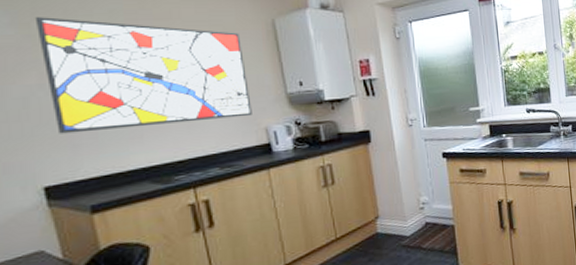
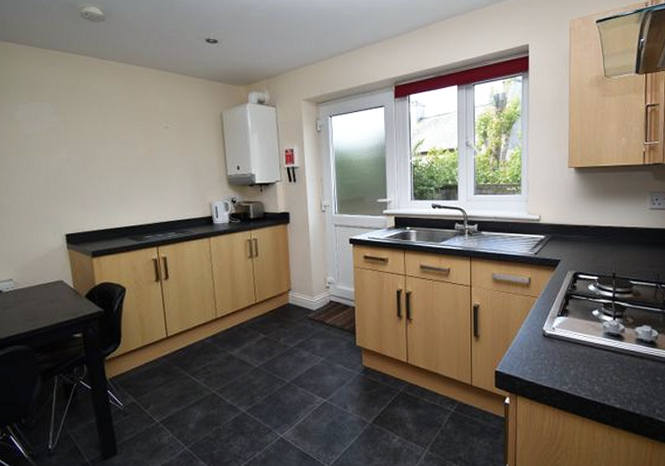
wall art: present [34,17,252,134] -> none [67,108,201,196]

